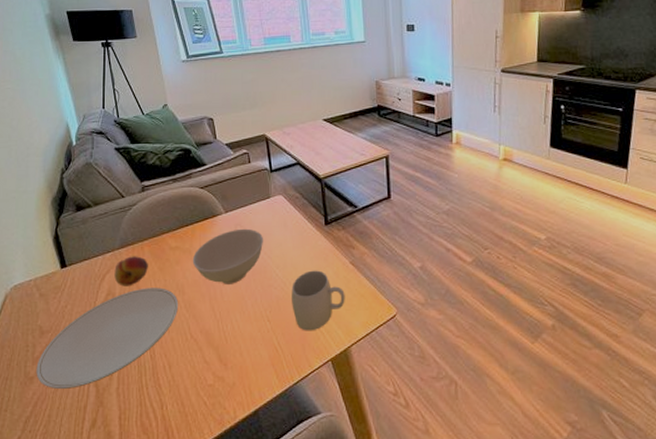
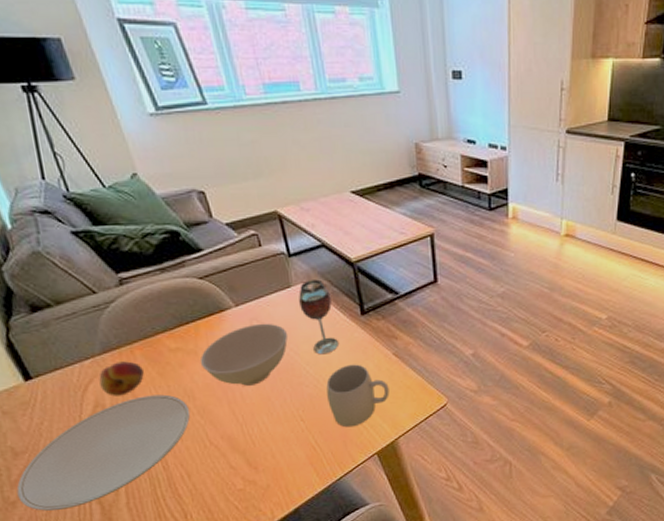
wineglass: none [276,192,304,260] -> present [298,279,338,355]

